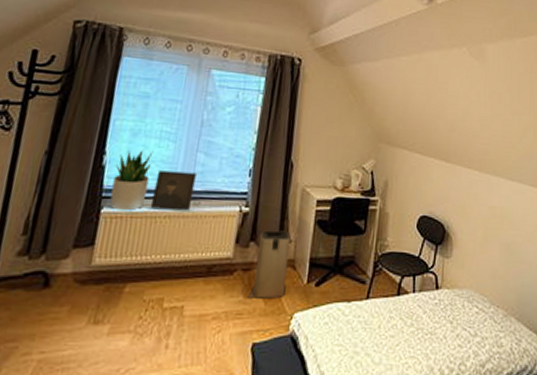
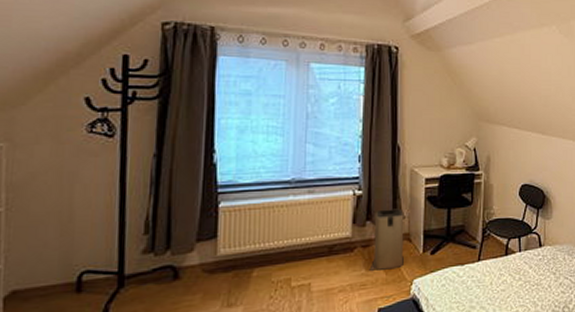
planter: present [109,150,154,212] -> none [226,145,263,204]
picture frame: present [150,170,196,211] -> none [266,163,308,200]

